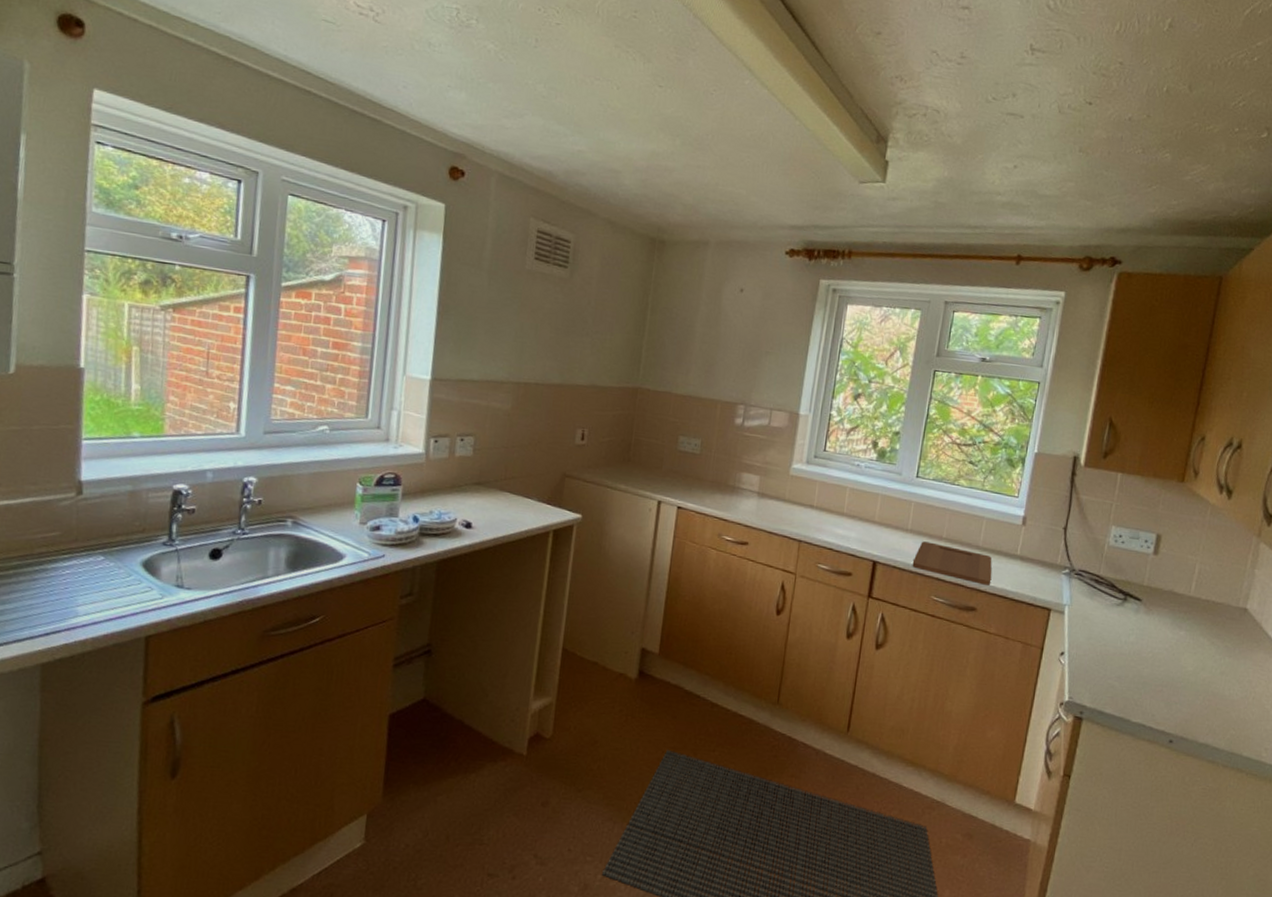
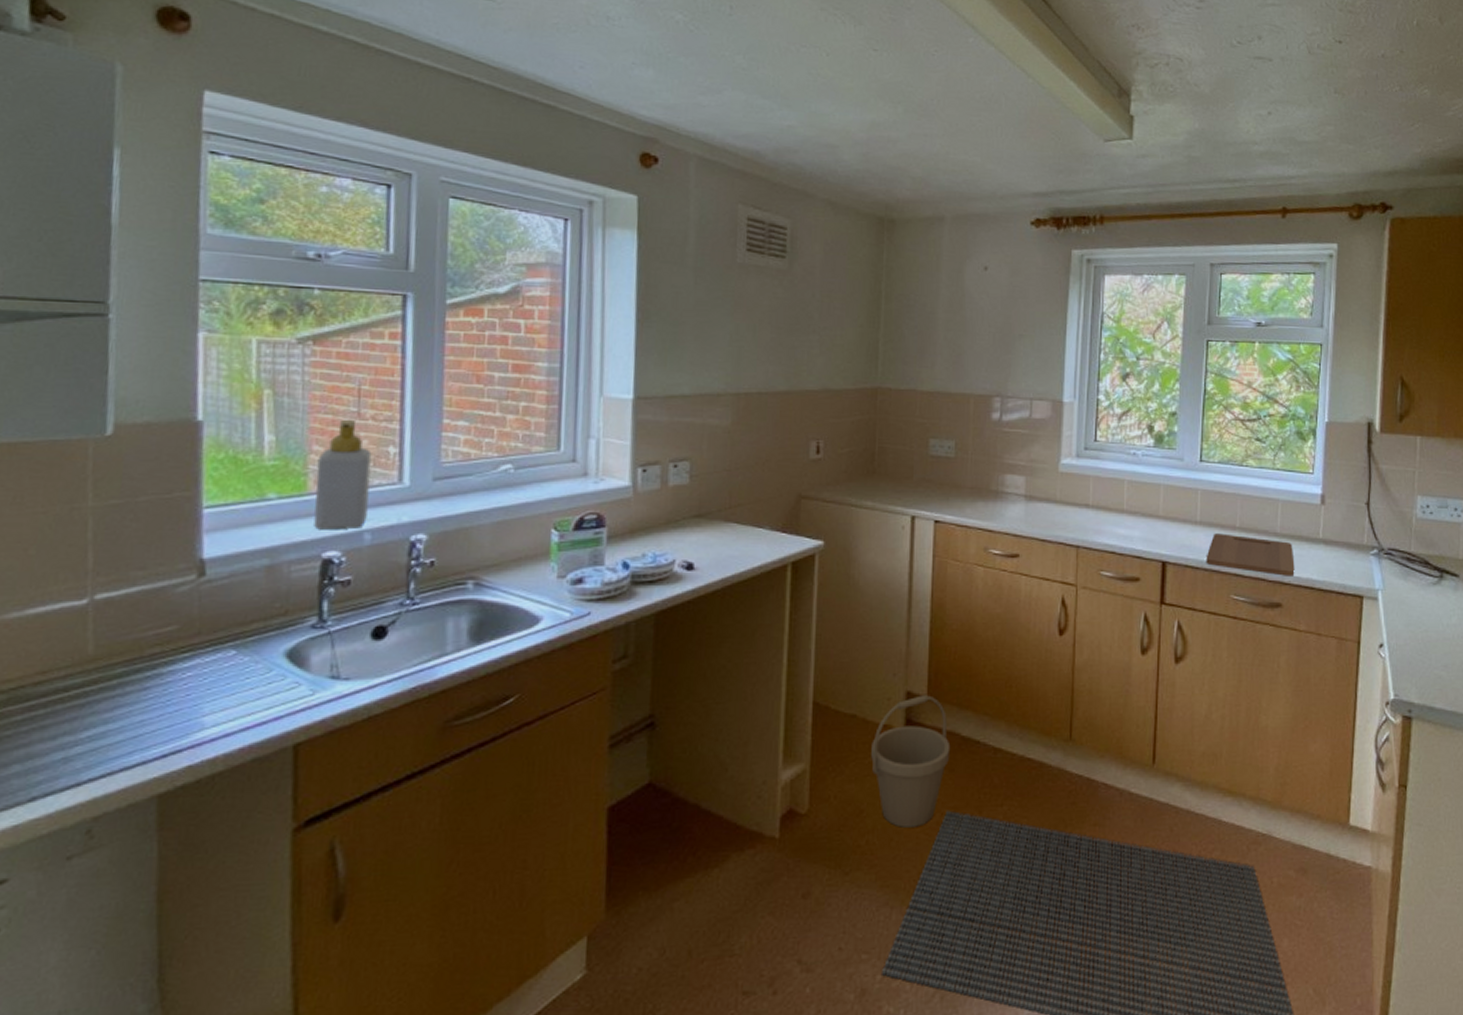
soap bottle: none [168,376,216,468] -> present [314,419,372,530]
bucket: none [607,652,675,760] -> present [871,695,951,828]

